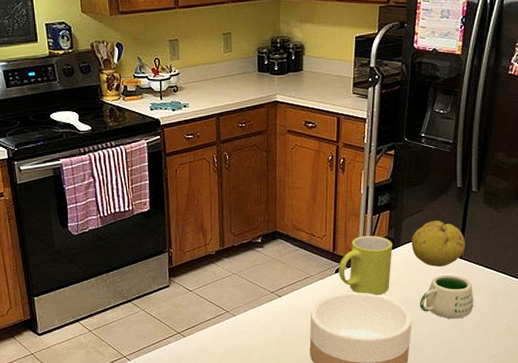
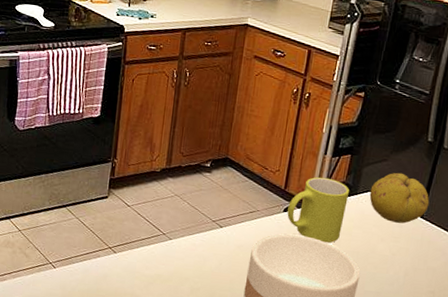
mug: present [419,274,474,319] -> none [369,232,431,283]

